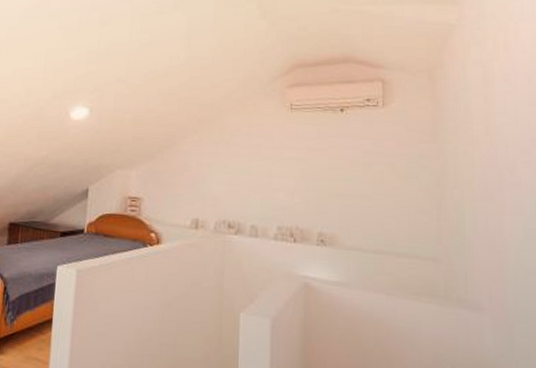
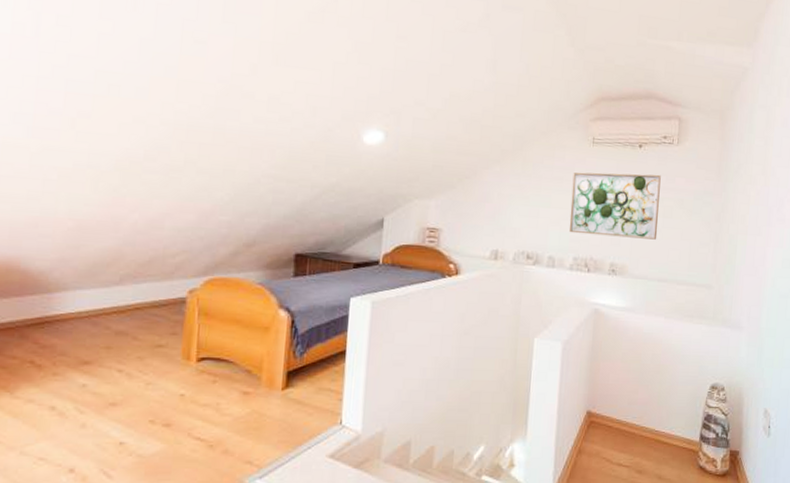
wall art: none [271,138,369,207] -> present [569,172,661,240]

